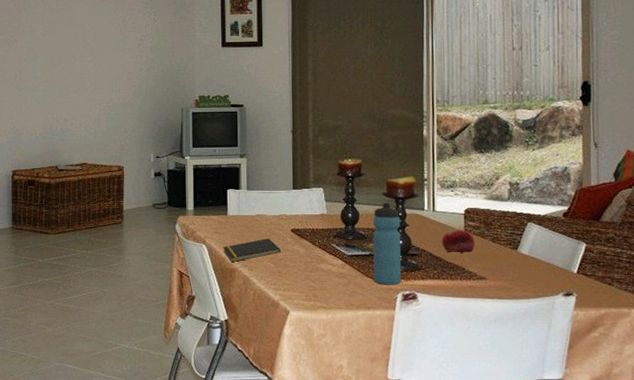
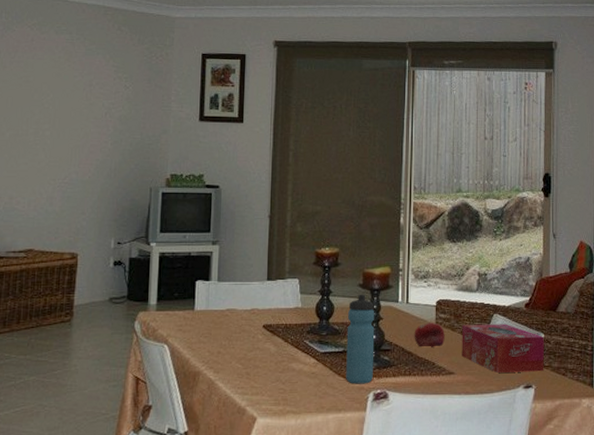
notepad: present [222,238,281,262] -> none [186,336,251,364]
tissue box: none [493,232,587,280] -> present [462,324,544,373]

